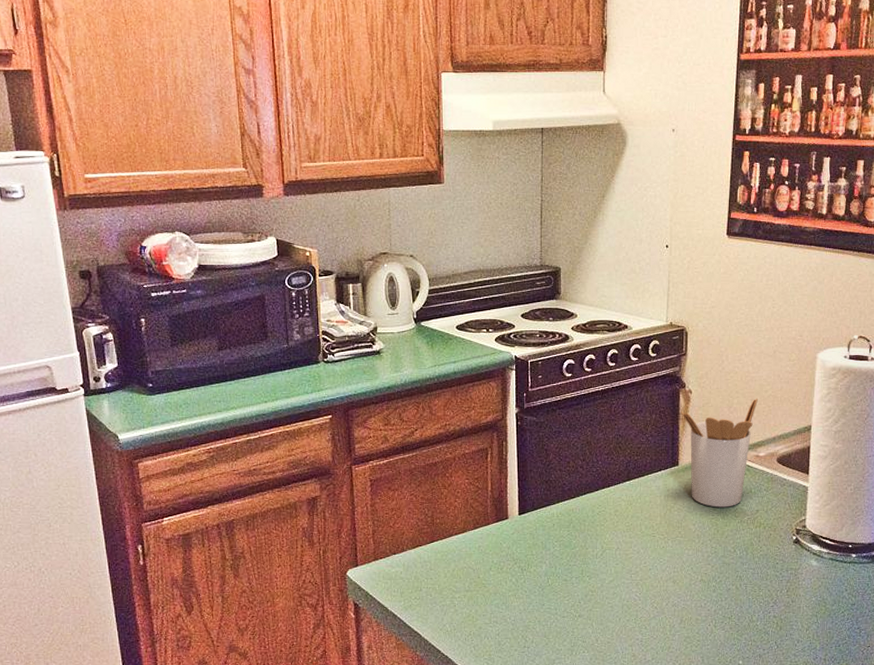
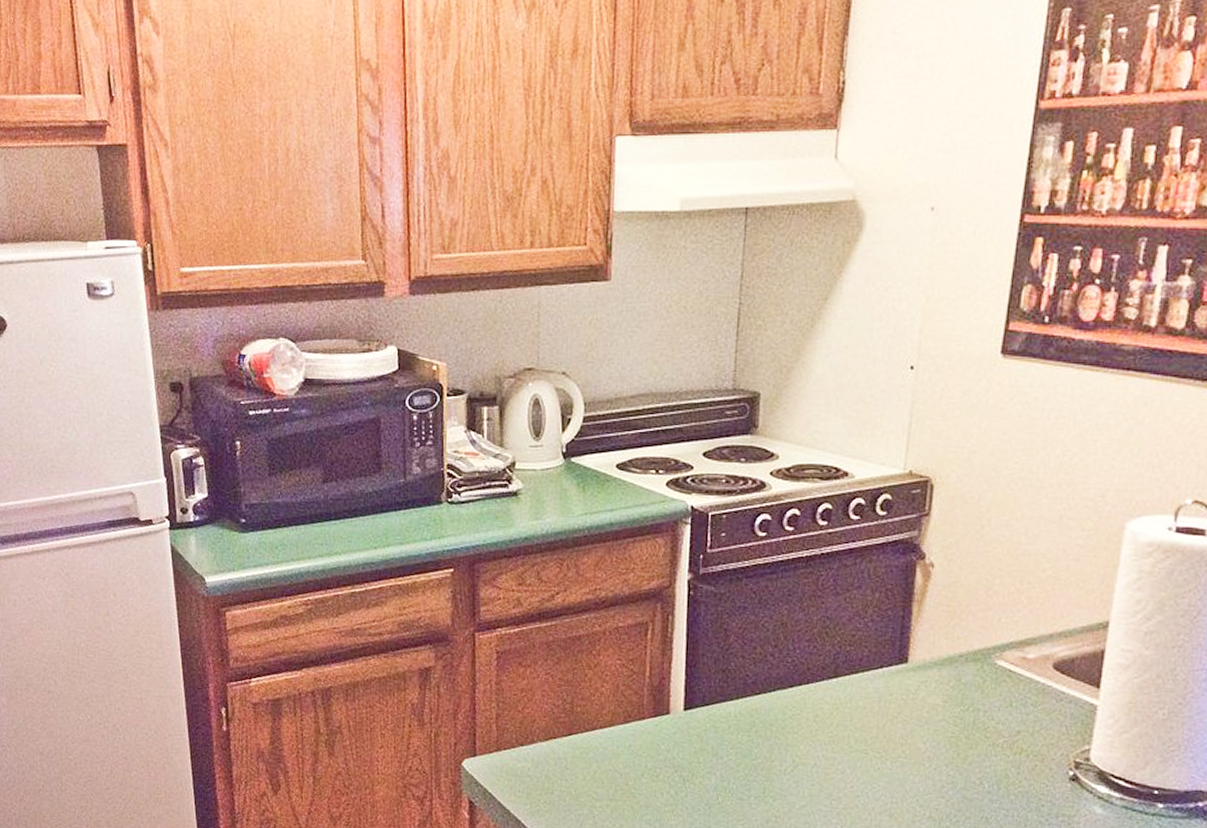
utensil holder: present [681,398,758,508] -> none [916,578,1030,724]

